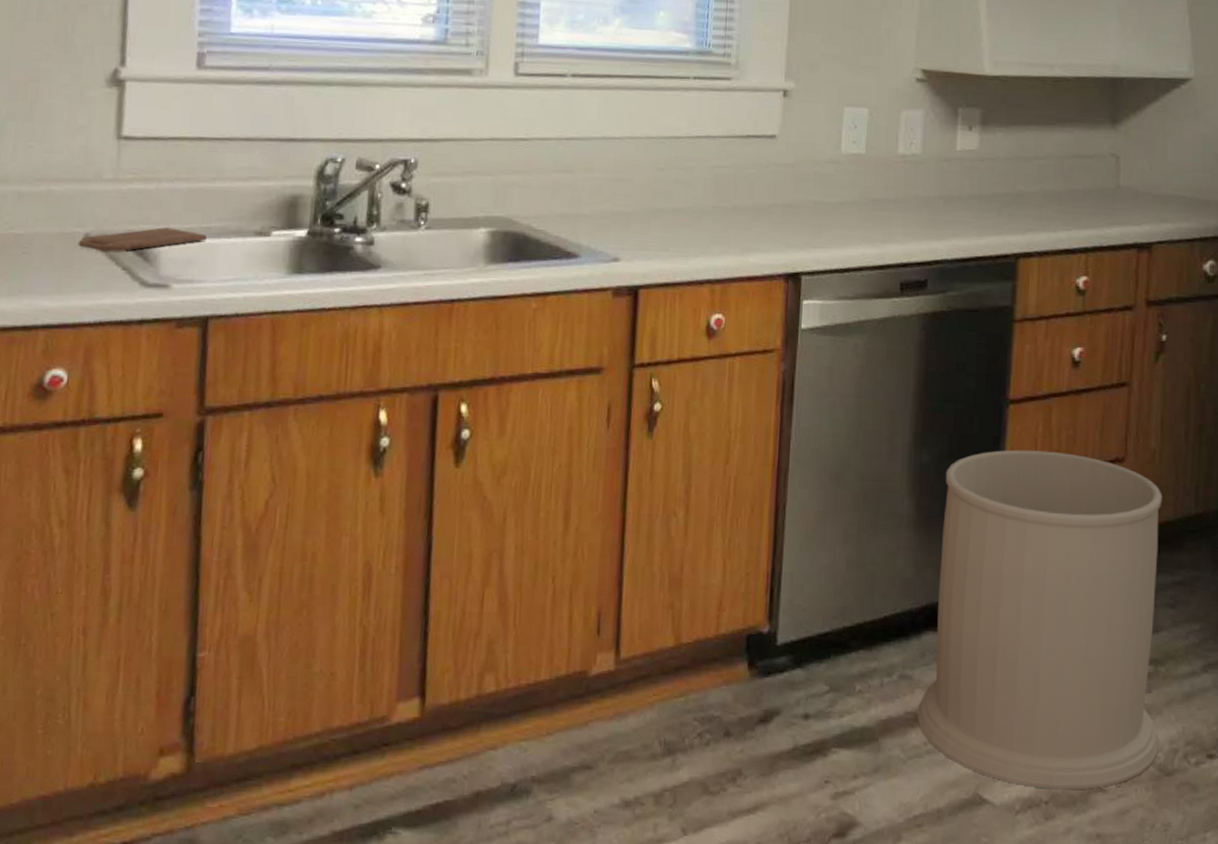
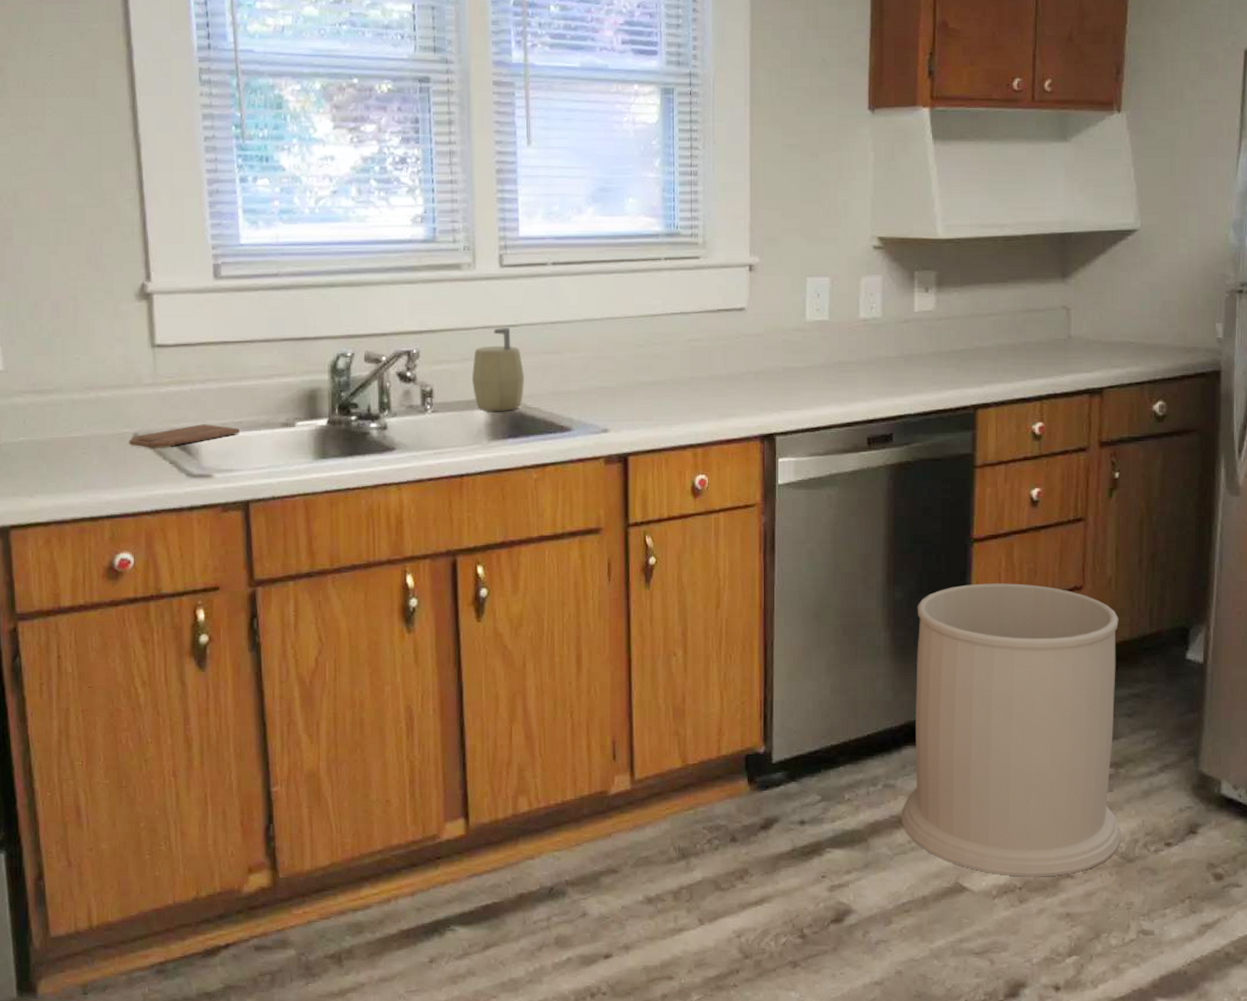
soap dispenser: none [473,141,532,232] -> present [471,328,524,411]

